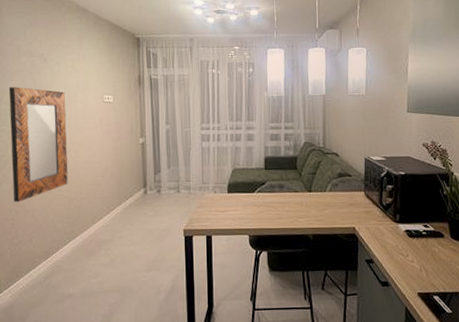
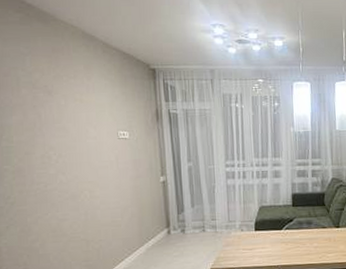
home mirror: present [8,87,68,203] -> none [9,122,84,247]

